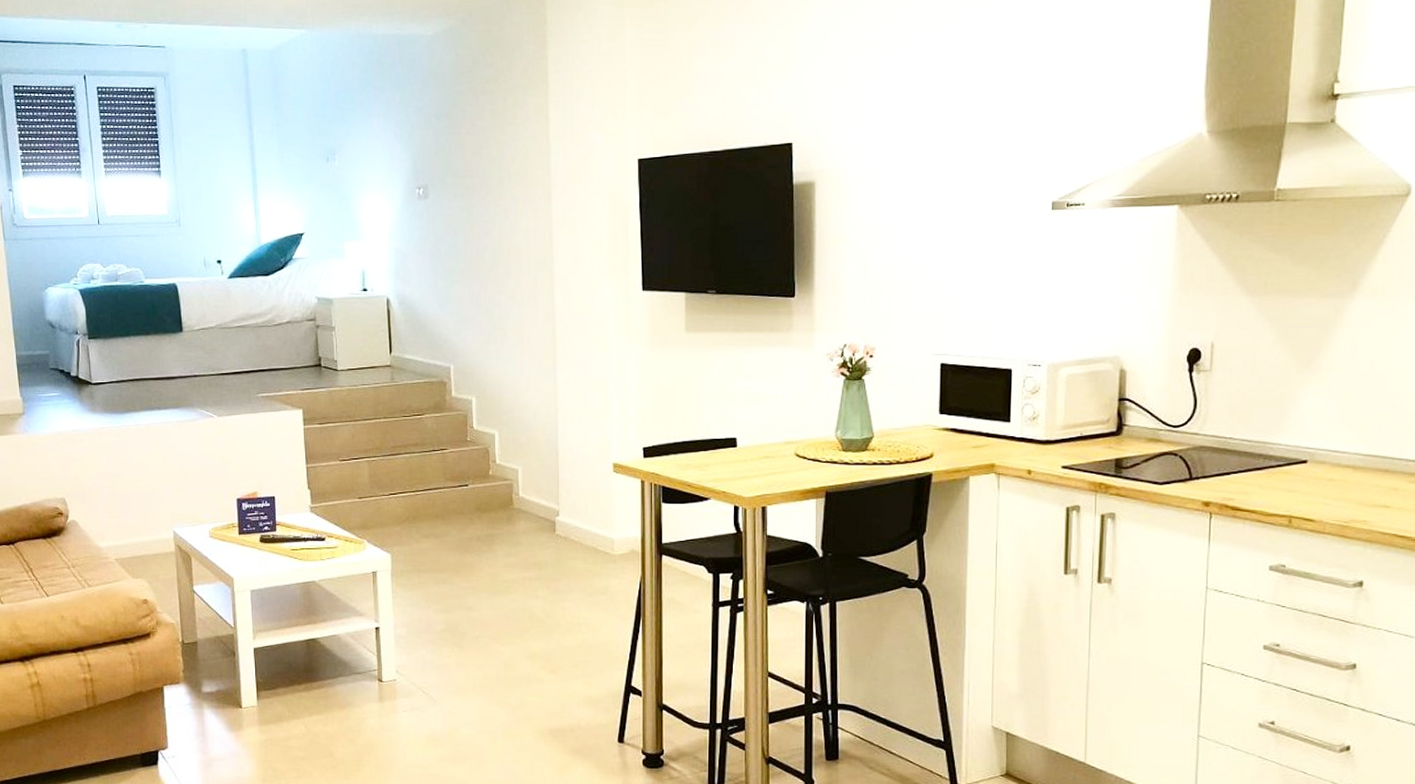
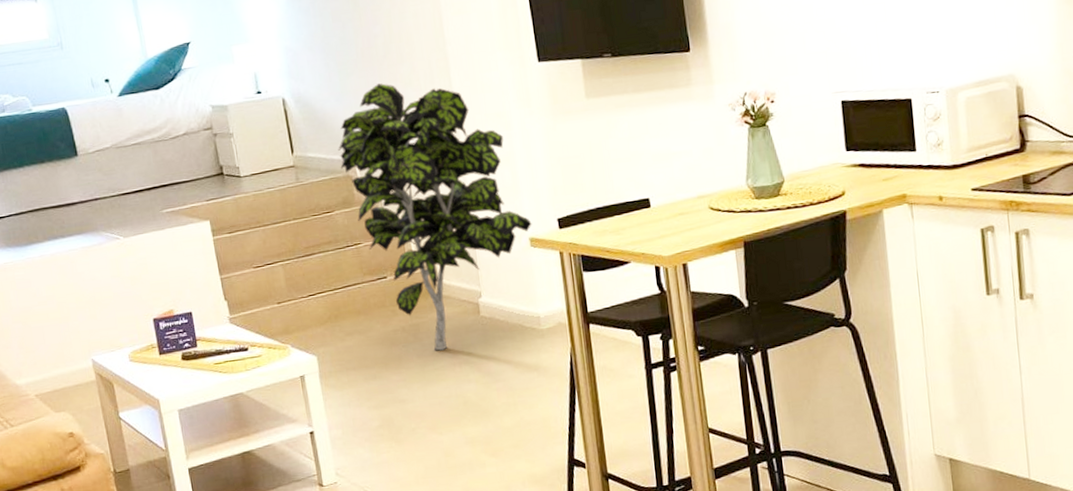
indoor plant: none [435,293,617,564] -> present [338,82,532,351]

